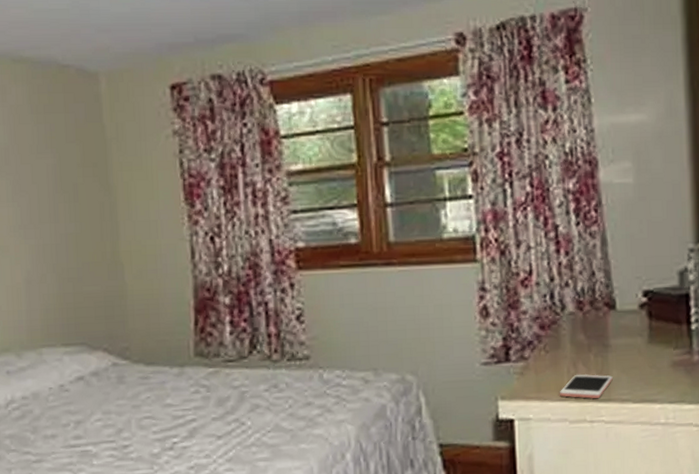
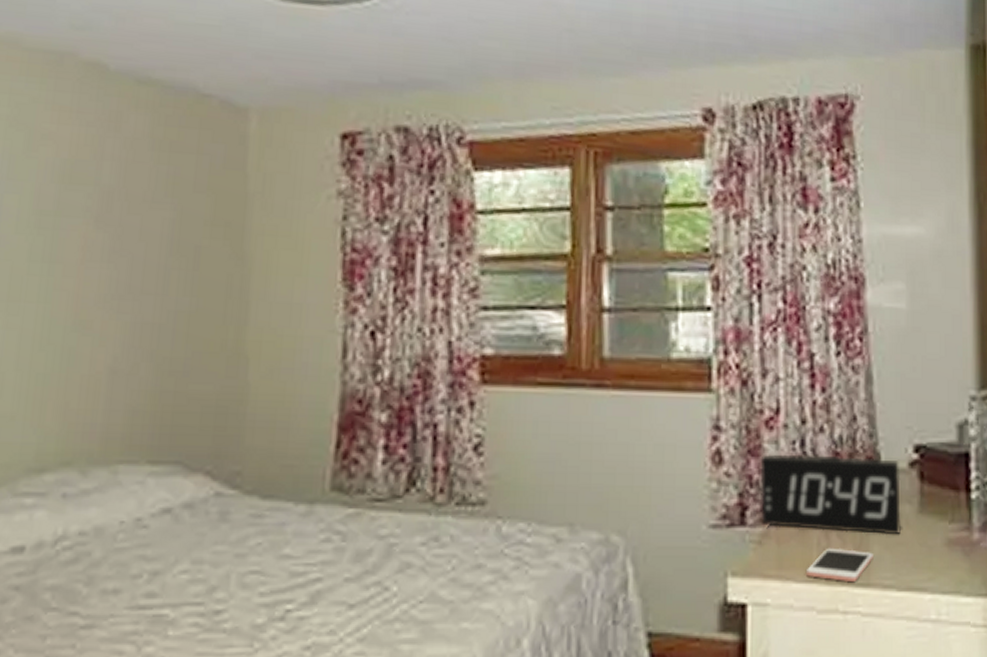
alarm clock: none [519,303,634,362] -> present [760,454,901,535]

